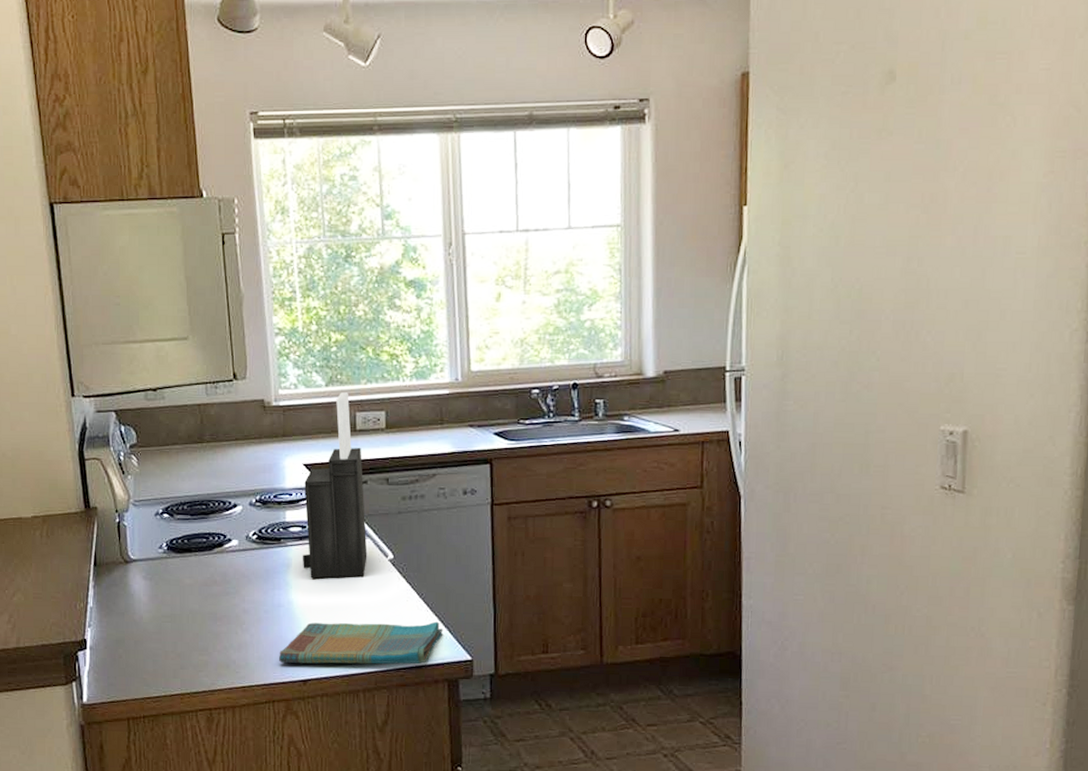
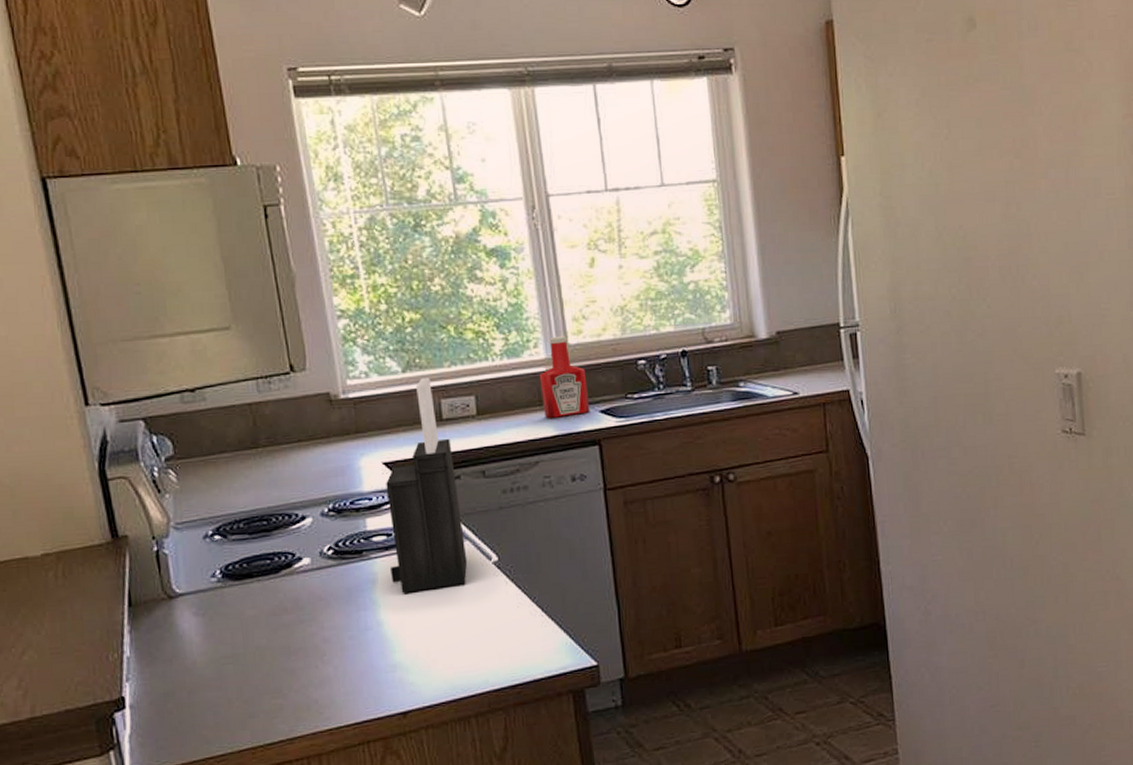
dish towel: present [279,621,443,665] -> none [371,626,563,695]
ketchup bottle: none [442,363,485,436] -> present [539,336,590,418]

